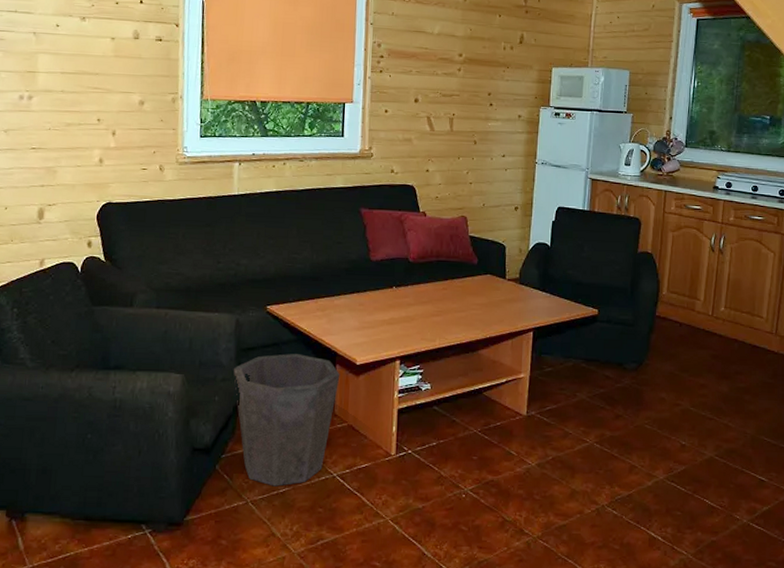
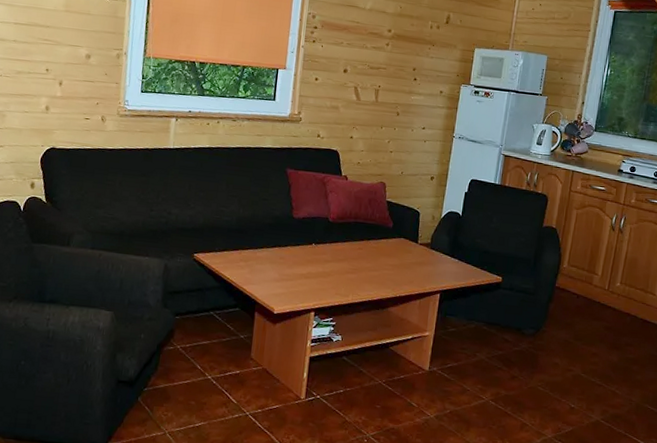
waste bin: present [233,354,340,487] -> none [159,299,258,421]

